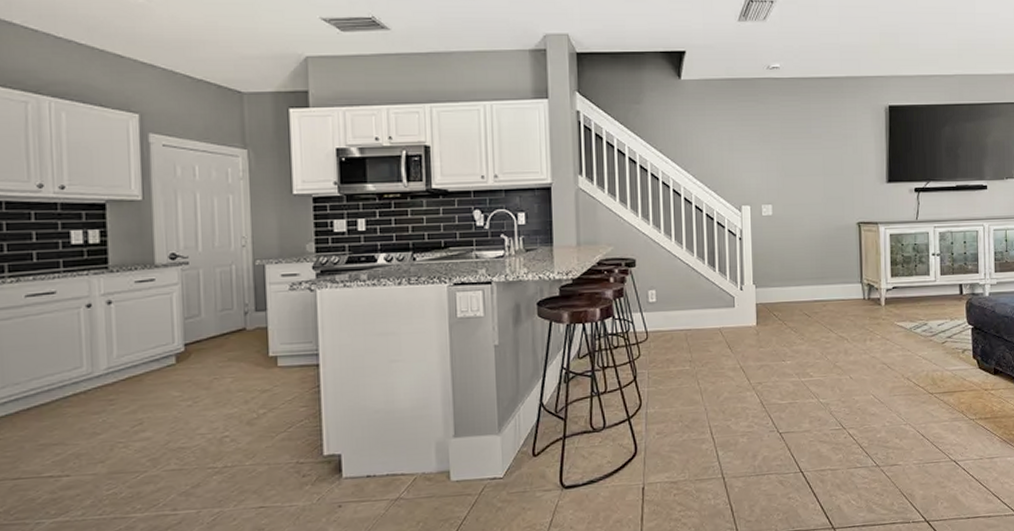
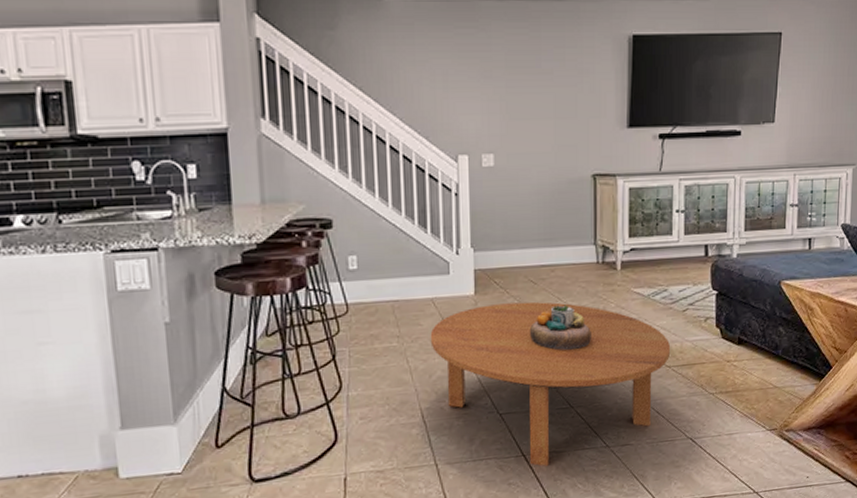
coffee table: none [718,332,933,483] -> present [430,301,671,466]
decorative bowl: none [805,335,860,377] -> present [530,304,591,350]

